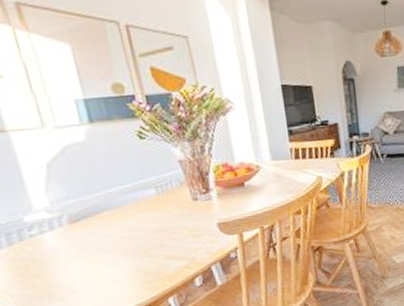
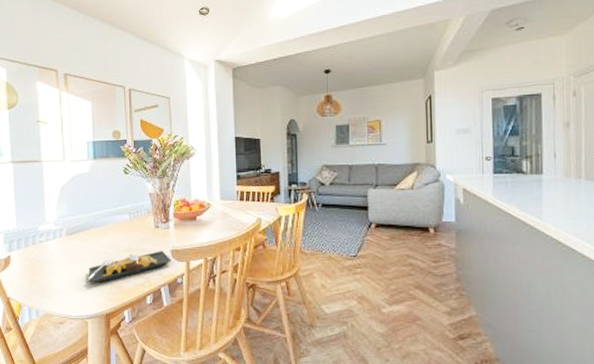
plate: none [110,226,220,274] -> present [87,251,172,284]

